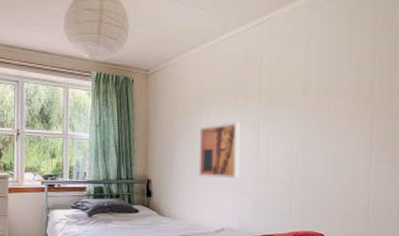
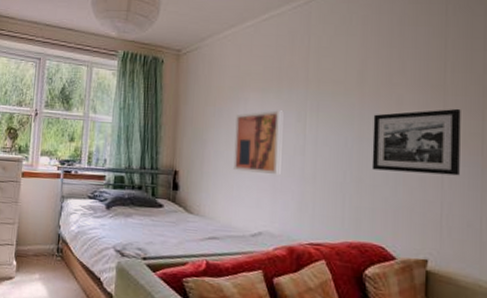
picture frame: none [313,115,385,172] -> present [371,108,461,176]

